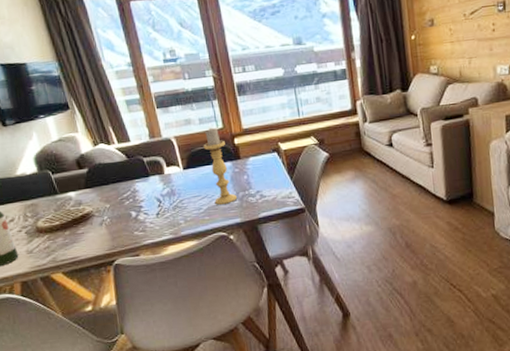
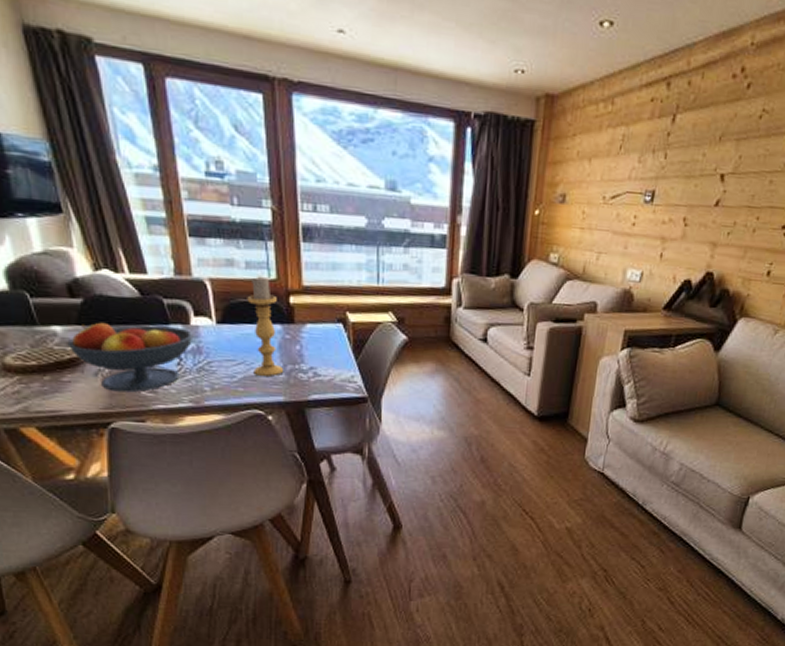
fruit bowl: none [79,177,168,235] -> present [67,322,194,393]

